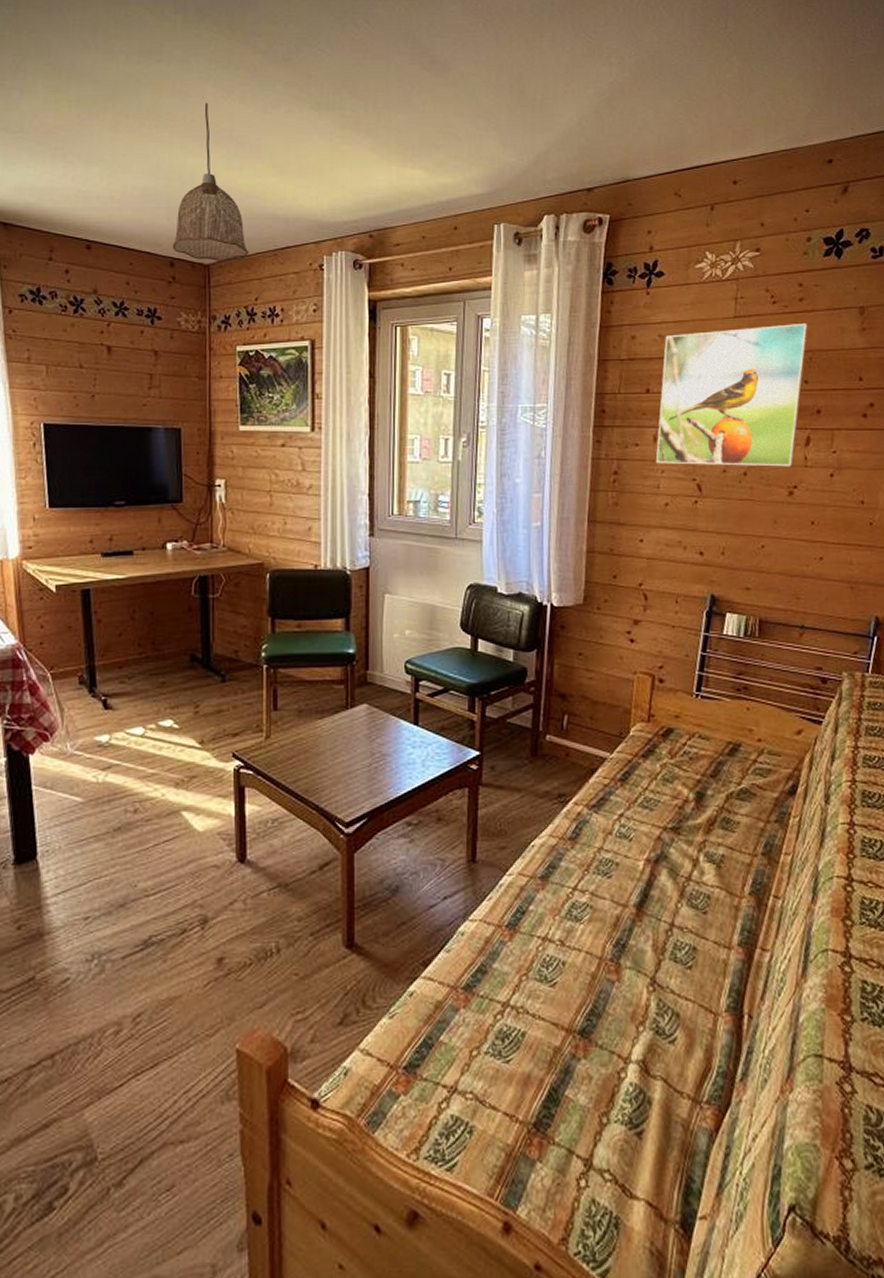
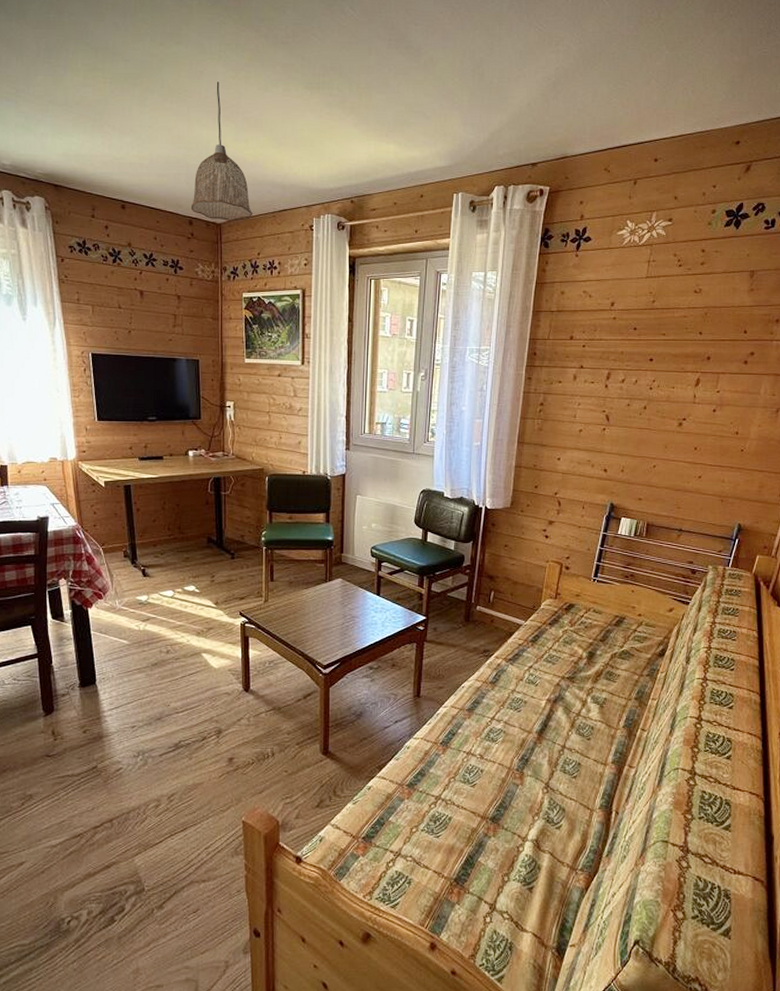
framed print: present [655,322,809,467] -> none [574,283,707,403]

